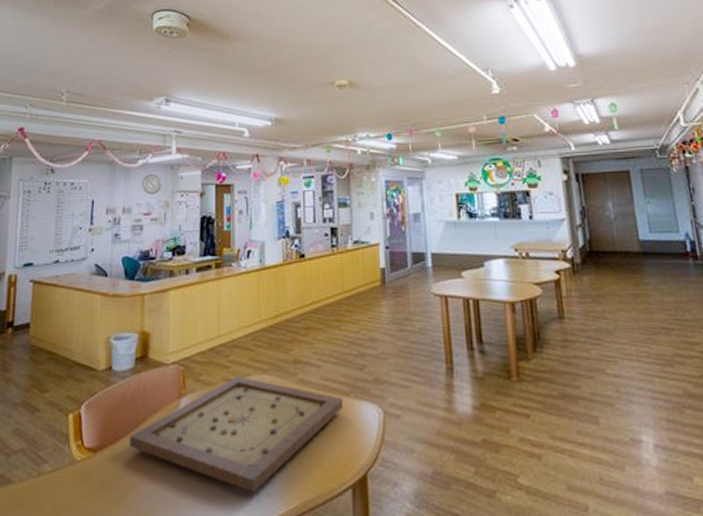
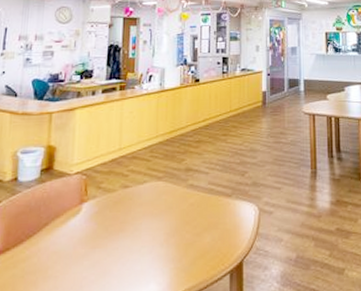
gameboard: present [129,376,344,493] -> none [31,183,226,283]

